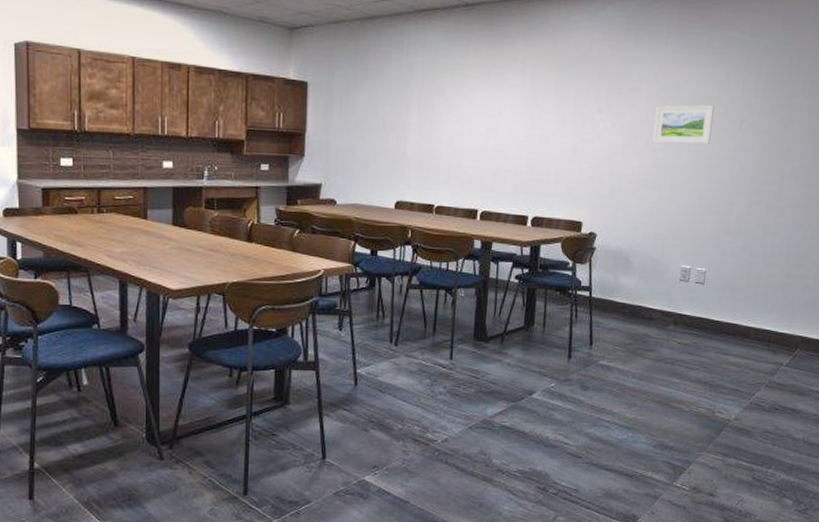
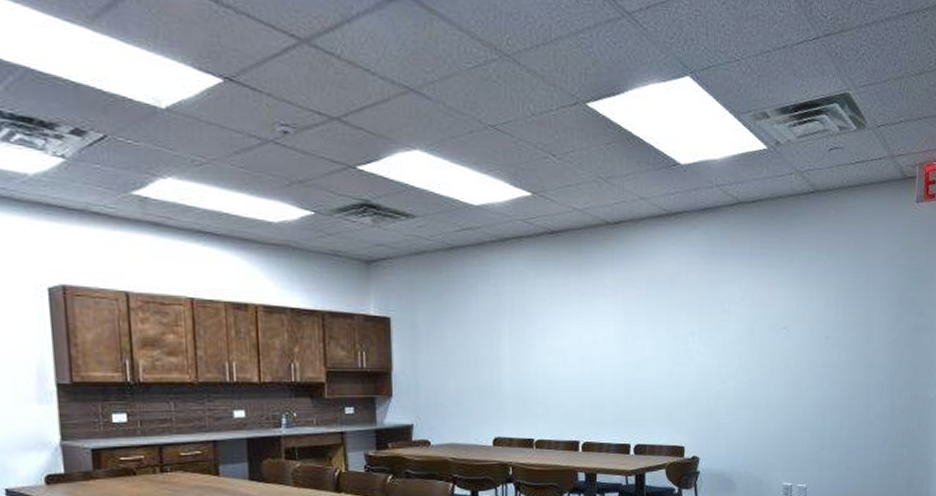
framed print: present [652,105,715,145] -> none [745,324,800,364]

